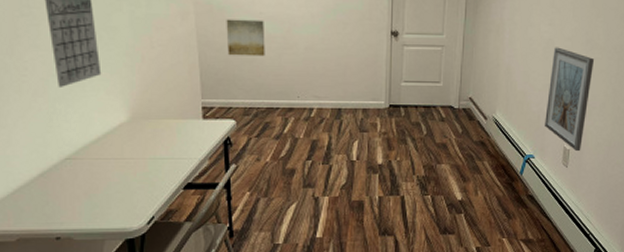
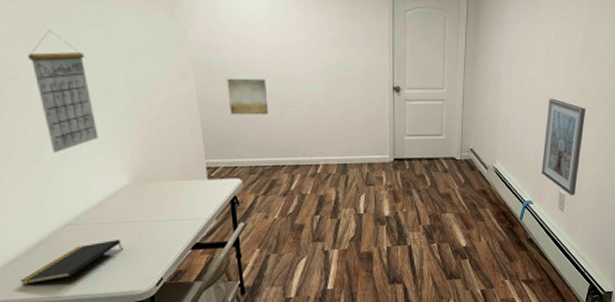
notepad: none [19,176,118,217] -> present [19,240,123,286]

